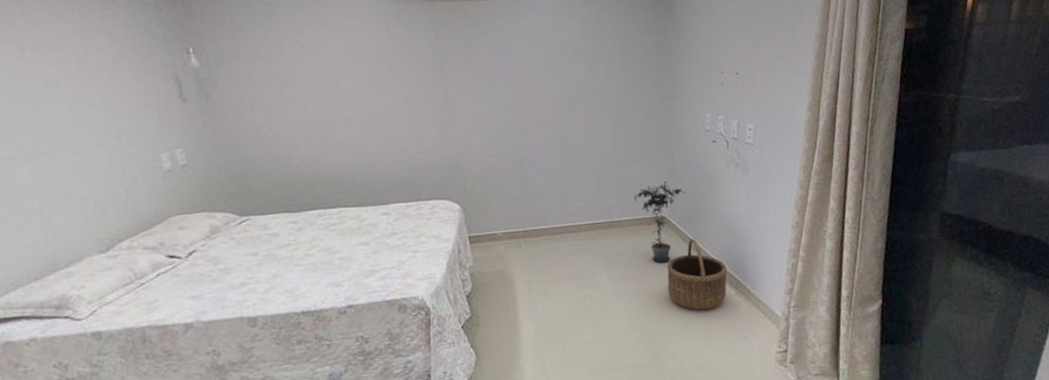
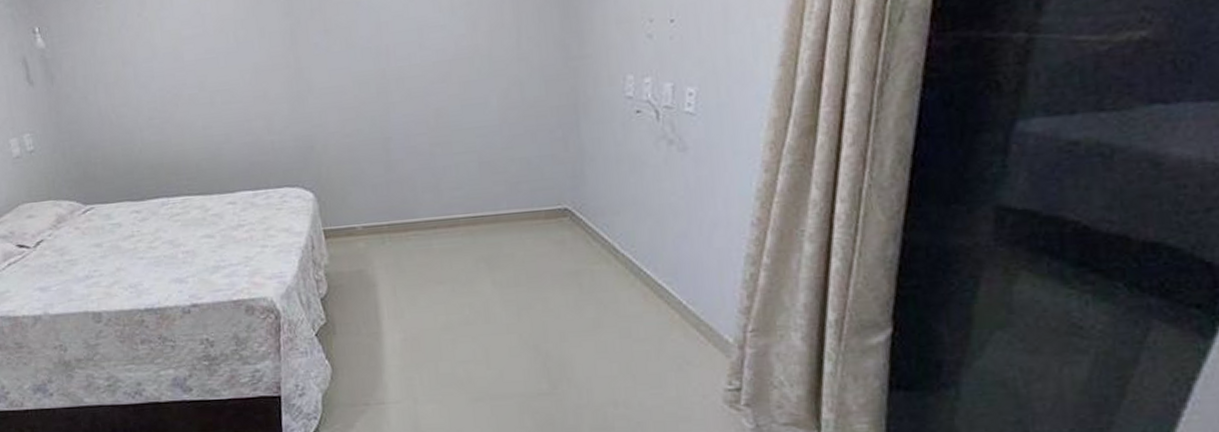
potted plant: present [633,181,685,263] -> none [526,164,596,268]
basket: present [667,238,727,310] -> none [570,237,655,329]

